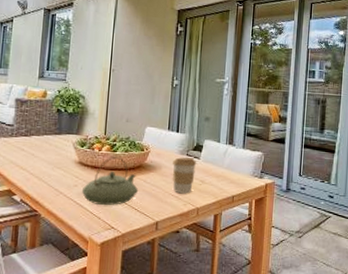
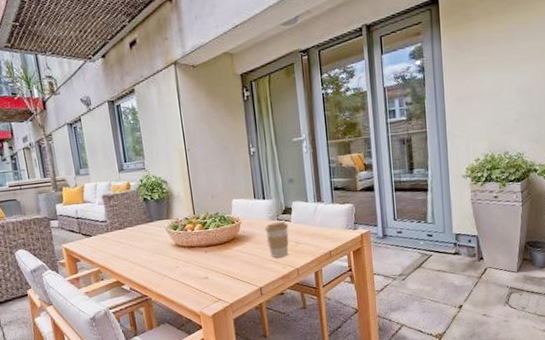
teapot: present [81,156,139,206] -> none [183,232,238,281]

